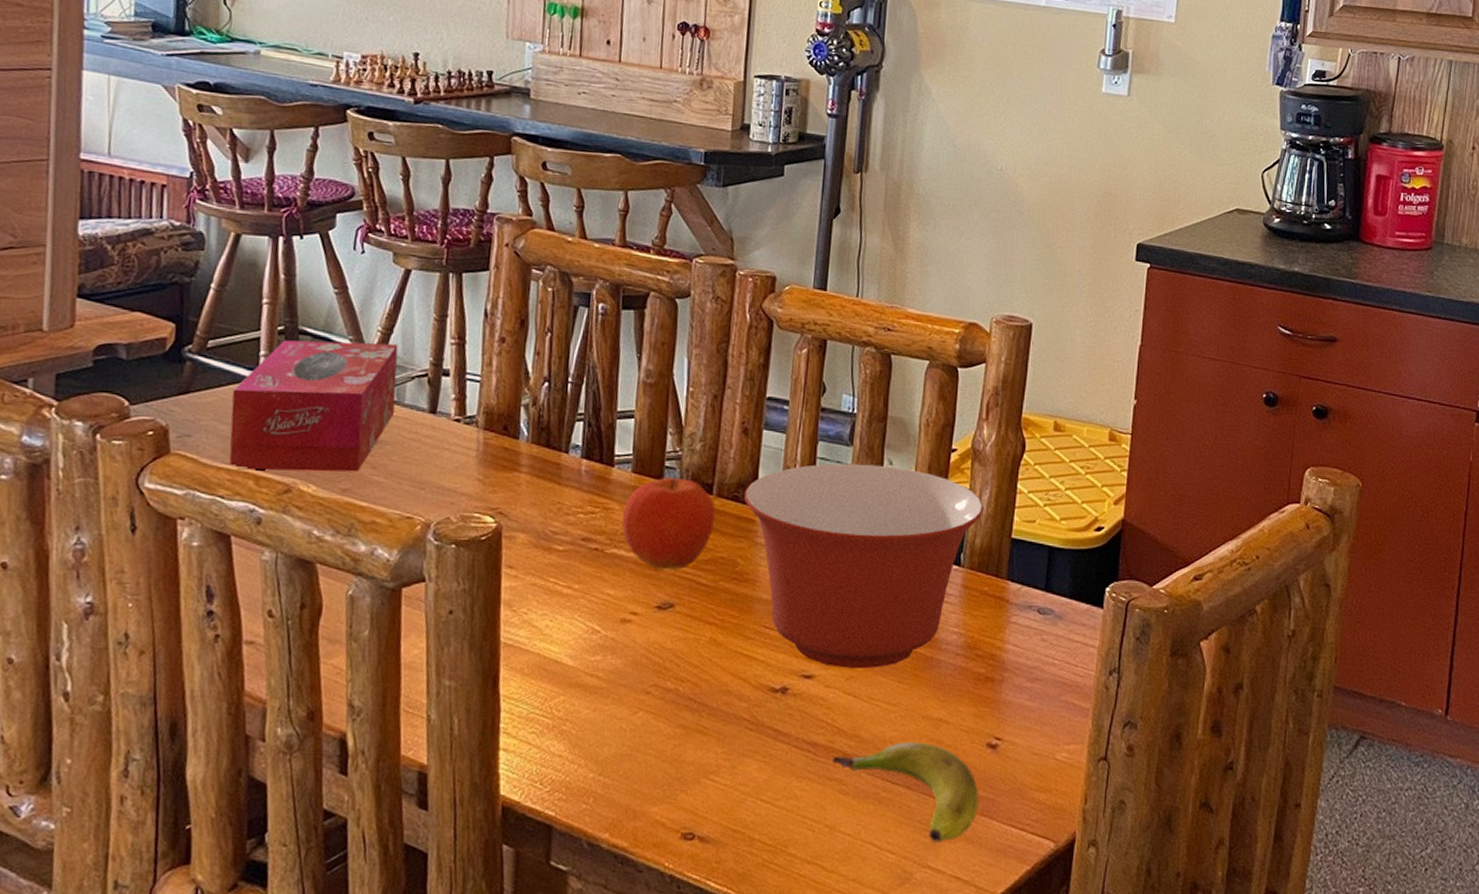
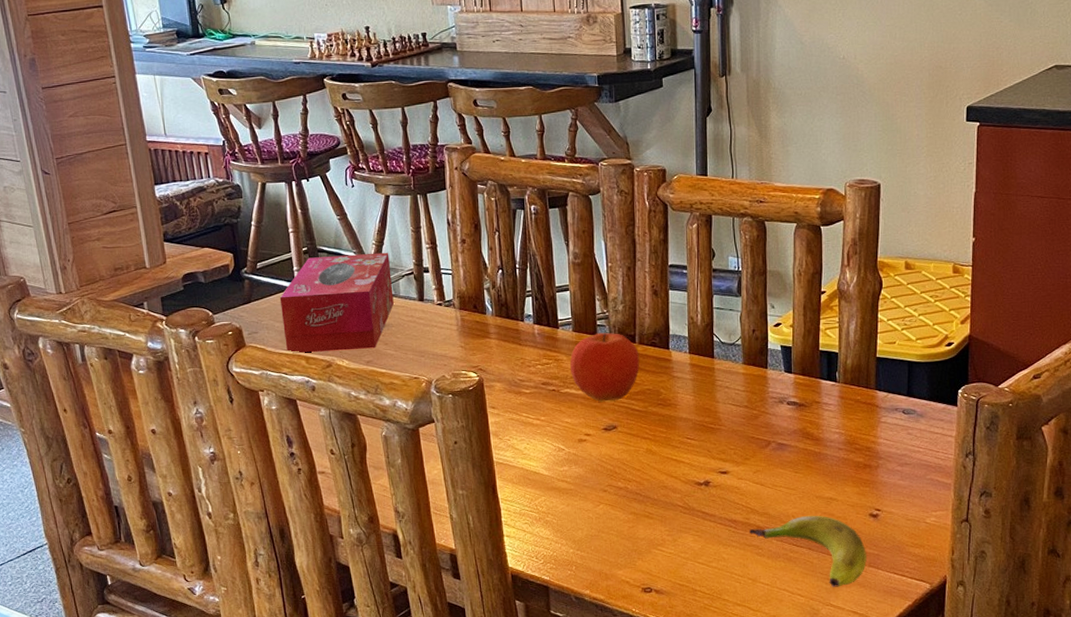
mixing bowl: present [744,463,984,669] -> none [660,309,852,465]

